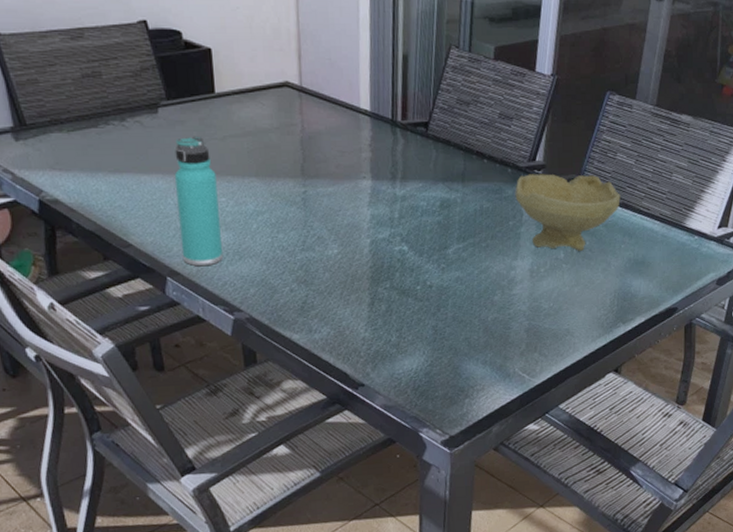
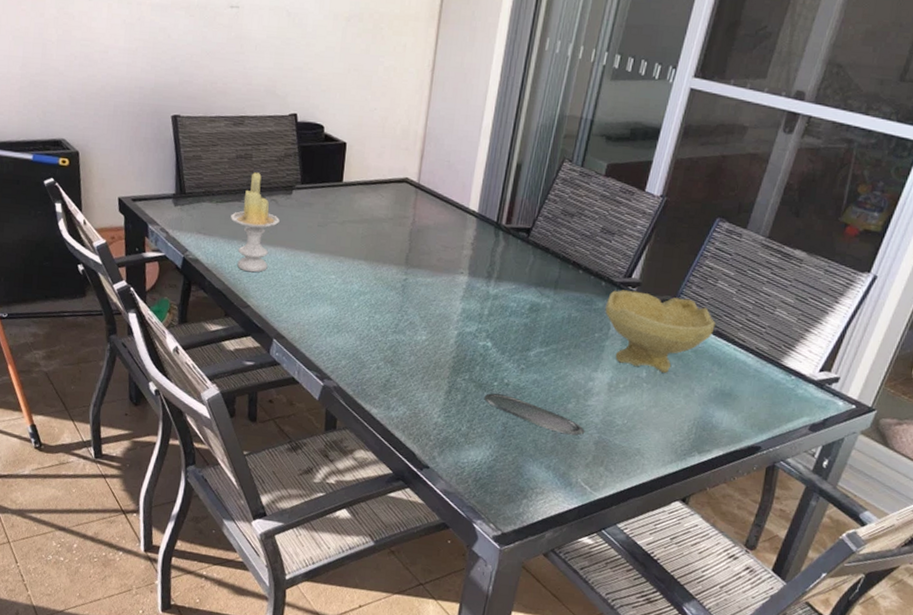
candle: none [89,92,149,207] -> present [231,172,280,272]
thermos bottle: present [174,136,223,267] -> none [289,217,331,334]
oval tray: none [409,297,515,327] -> present [484,393,585,435]

